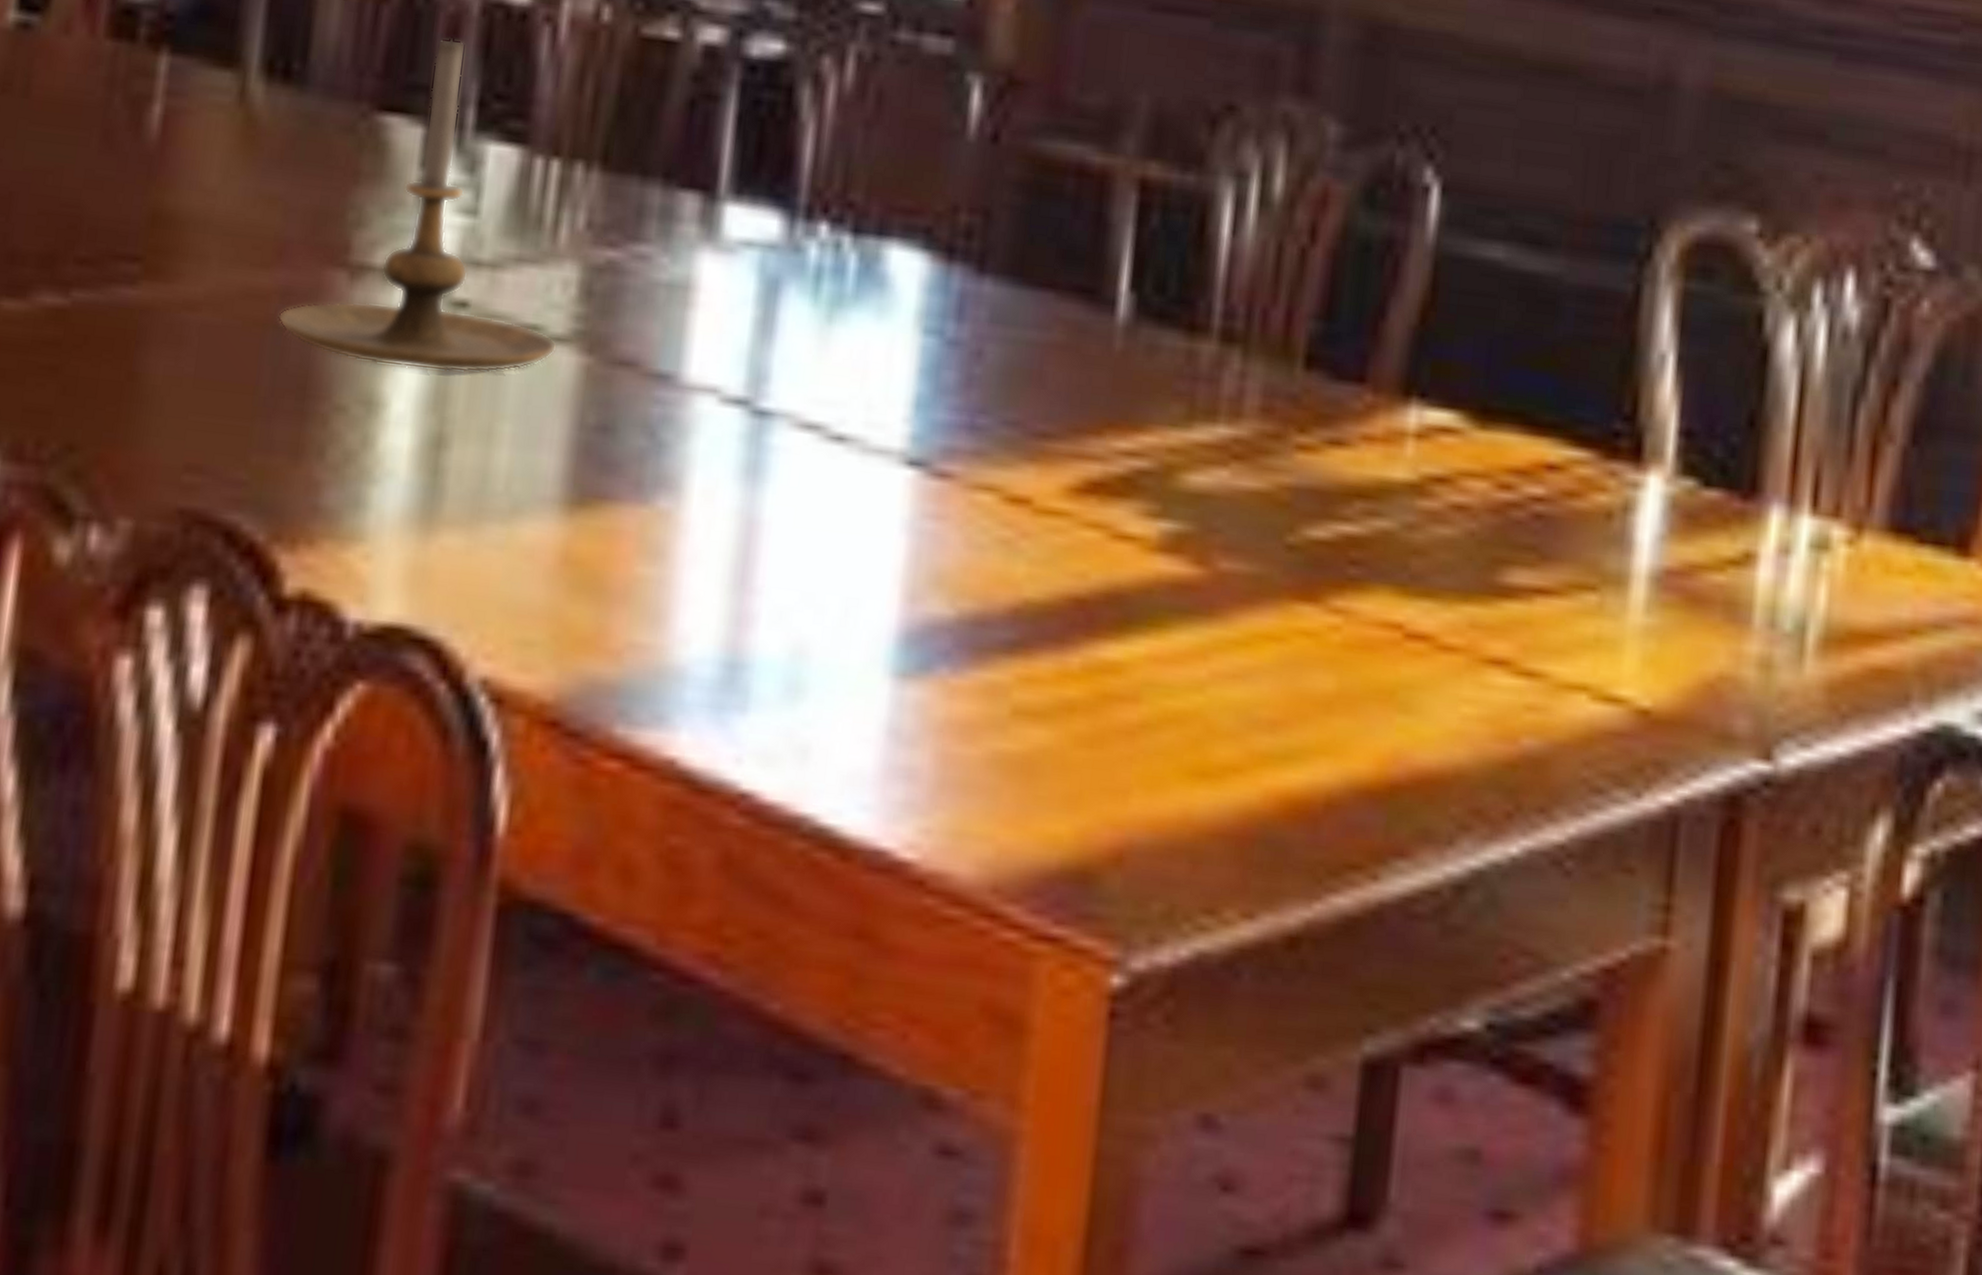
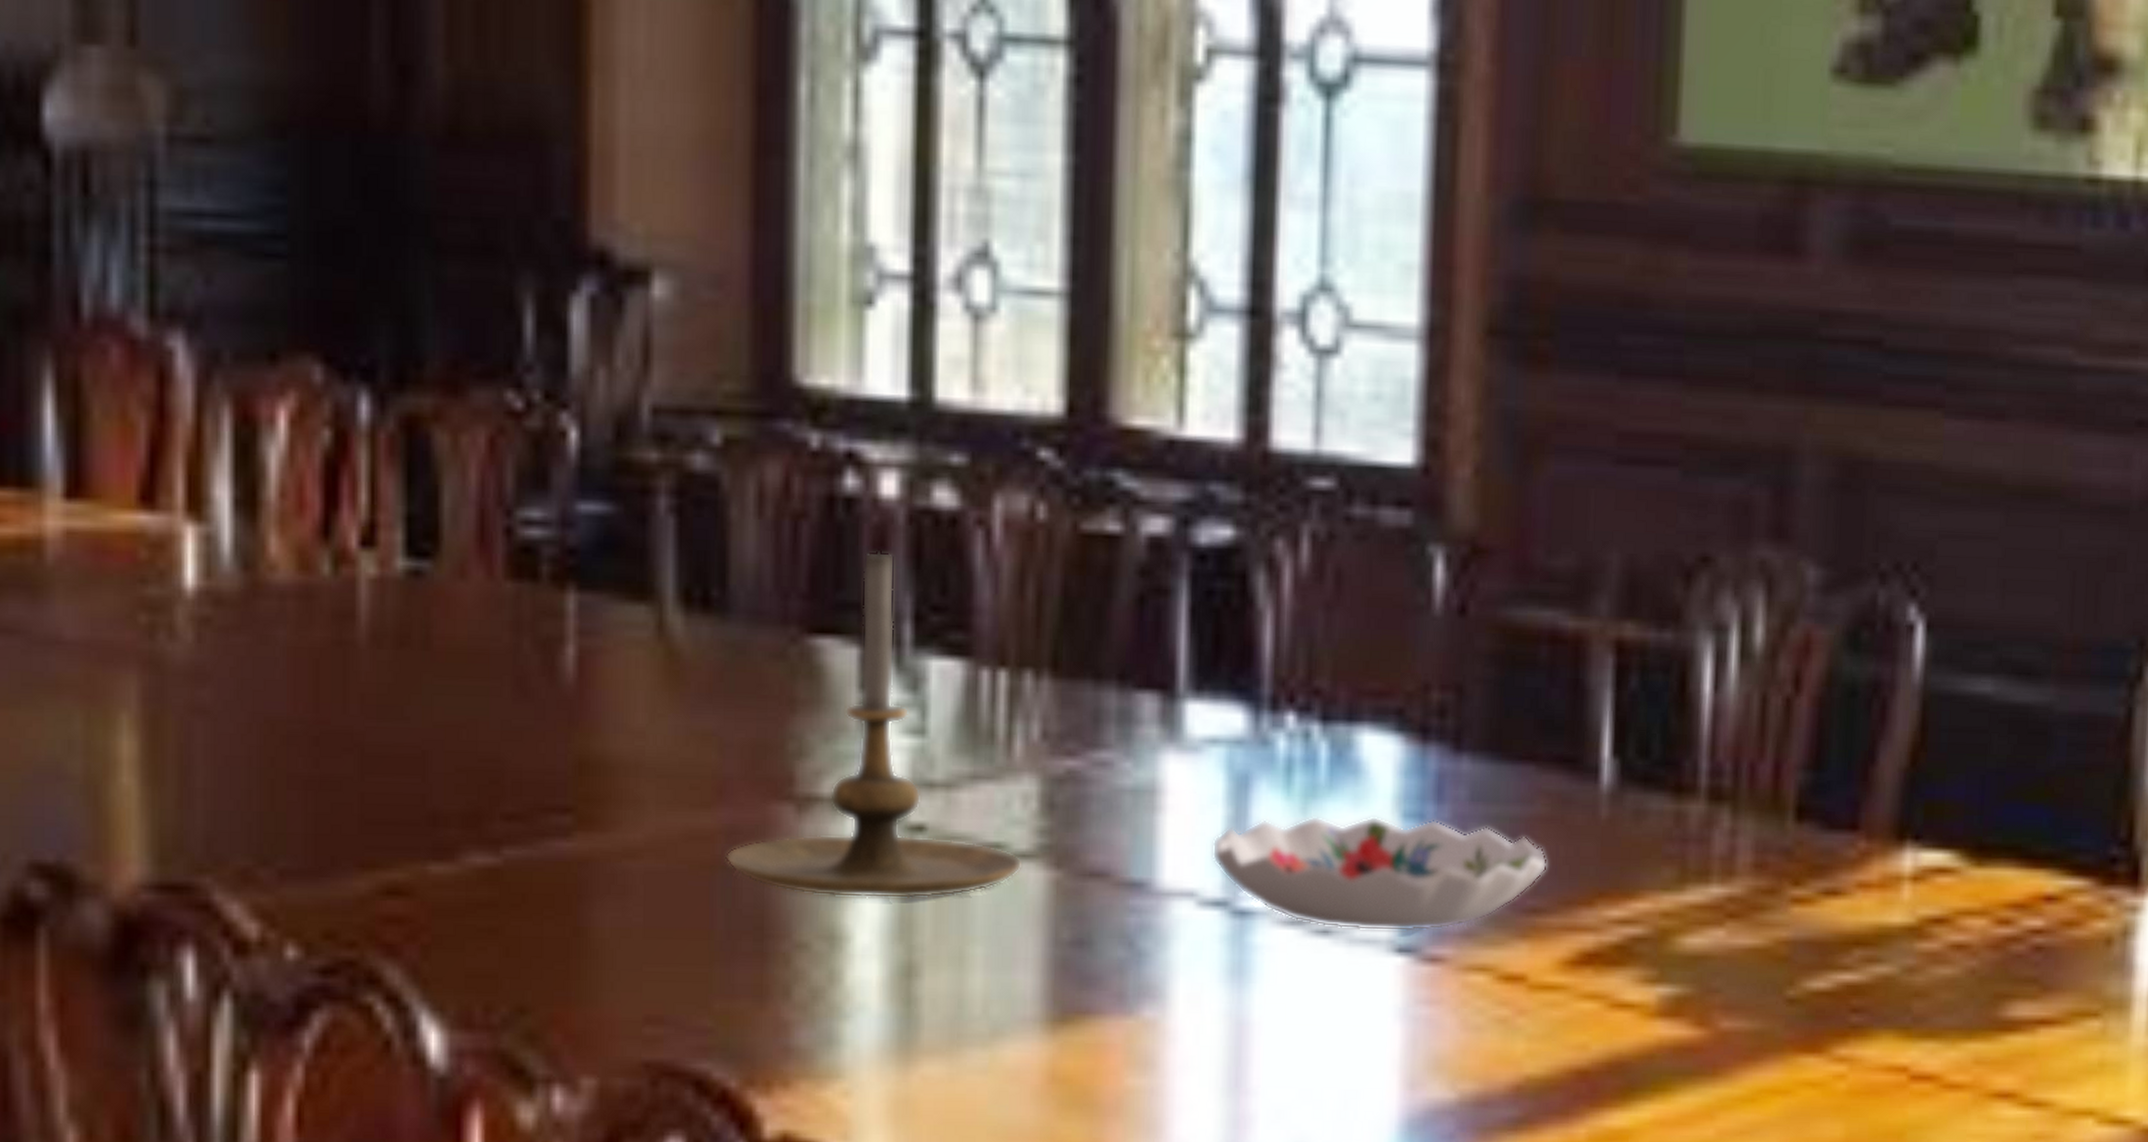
decorative bowl: none [737,323,1060,447] -> present [1212,815,1548,932]

